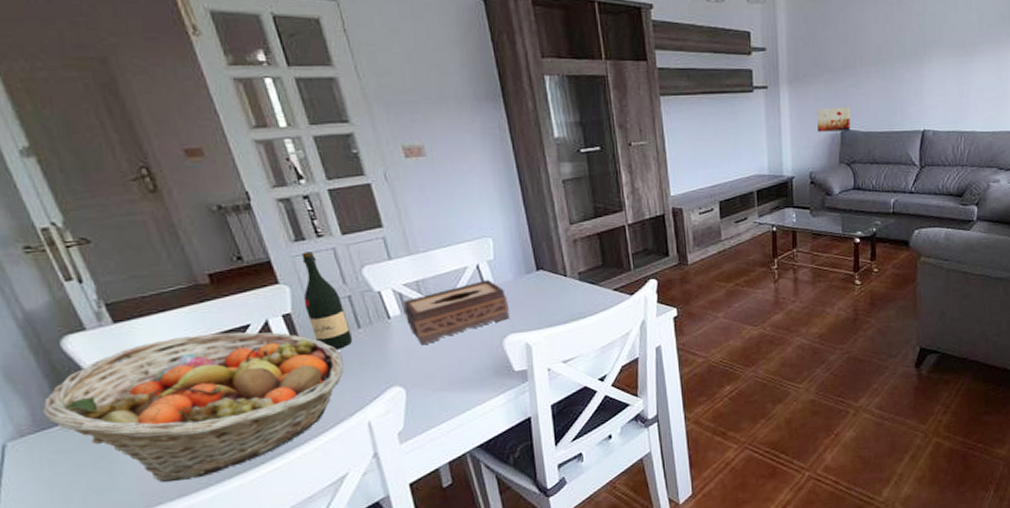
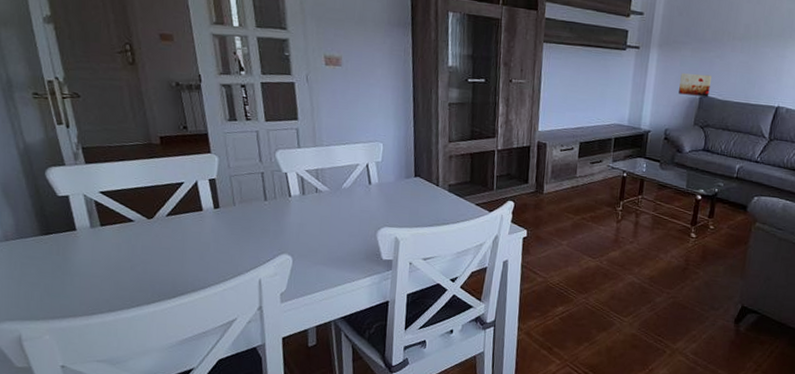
fruit basket: present [43,331,344,483] -> none [24,183,249,299]
wine bottle: present [301,251,352,350] -> none [227,130,259,215]
tissue box: present [403,280,509,346] -> none [302,178,387,224]

